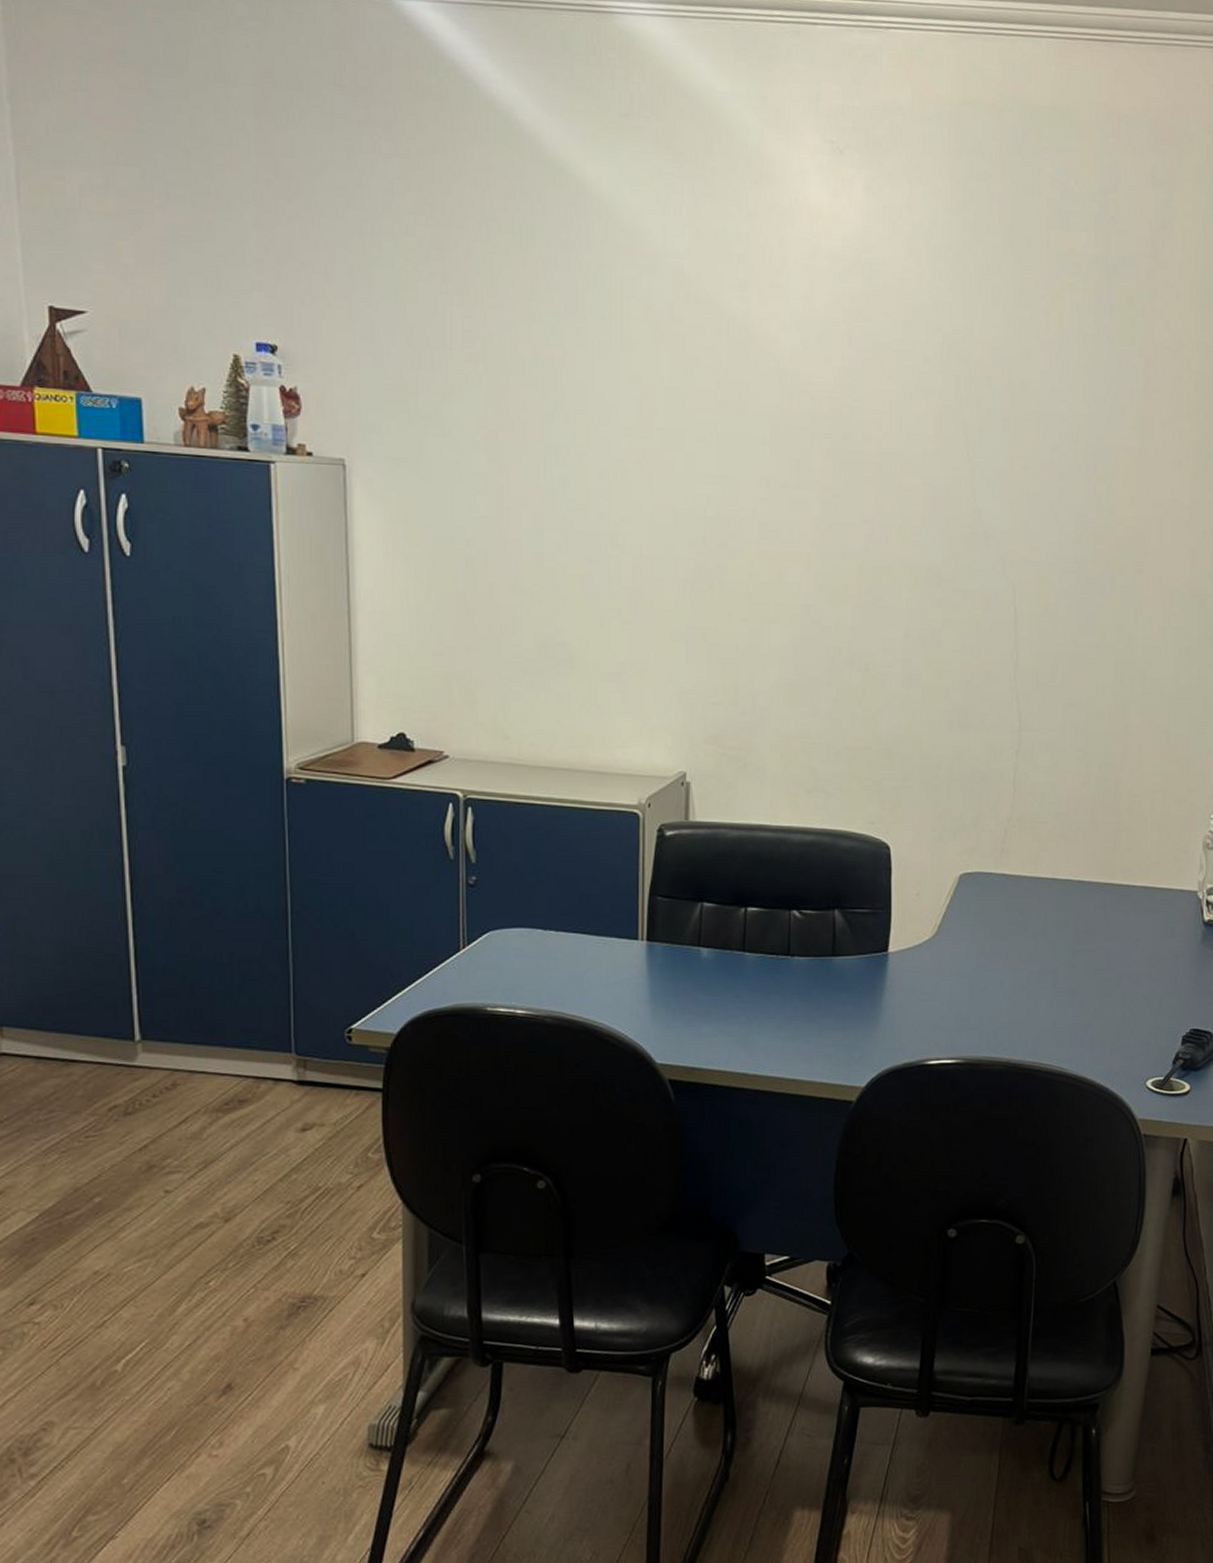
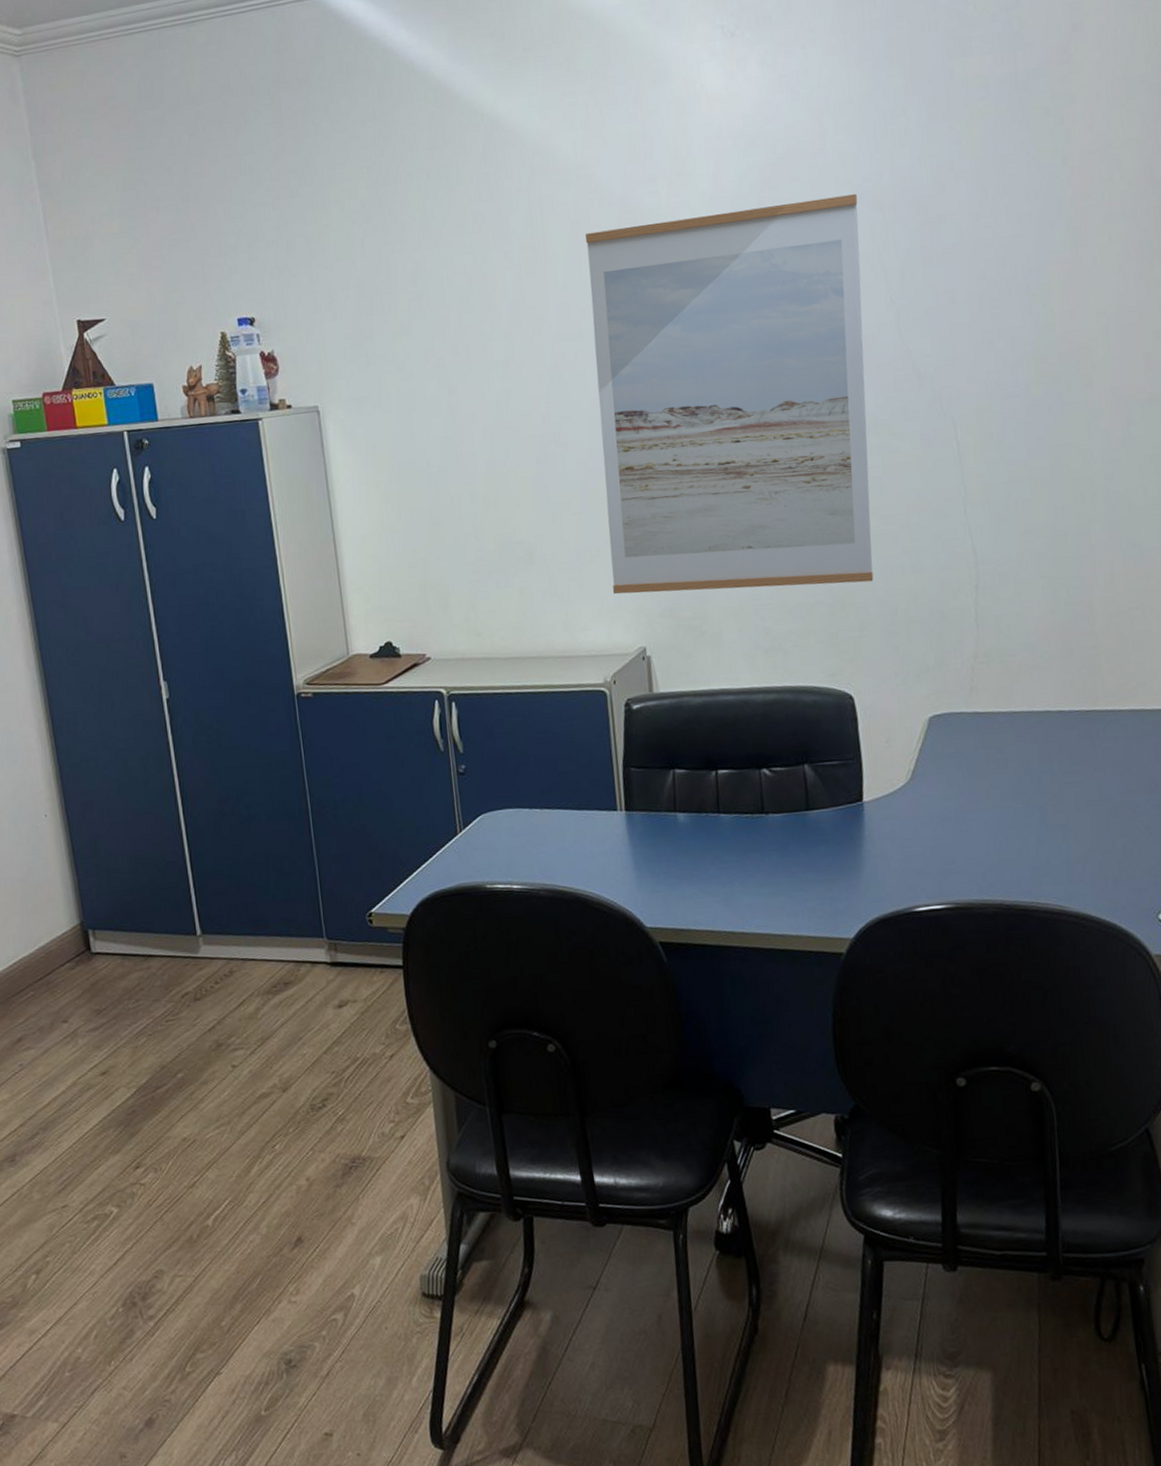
wall art: none [658,326,946,734] -> present [585,194,874,595]

